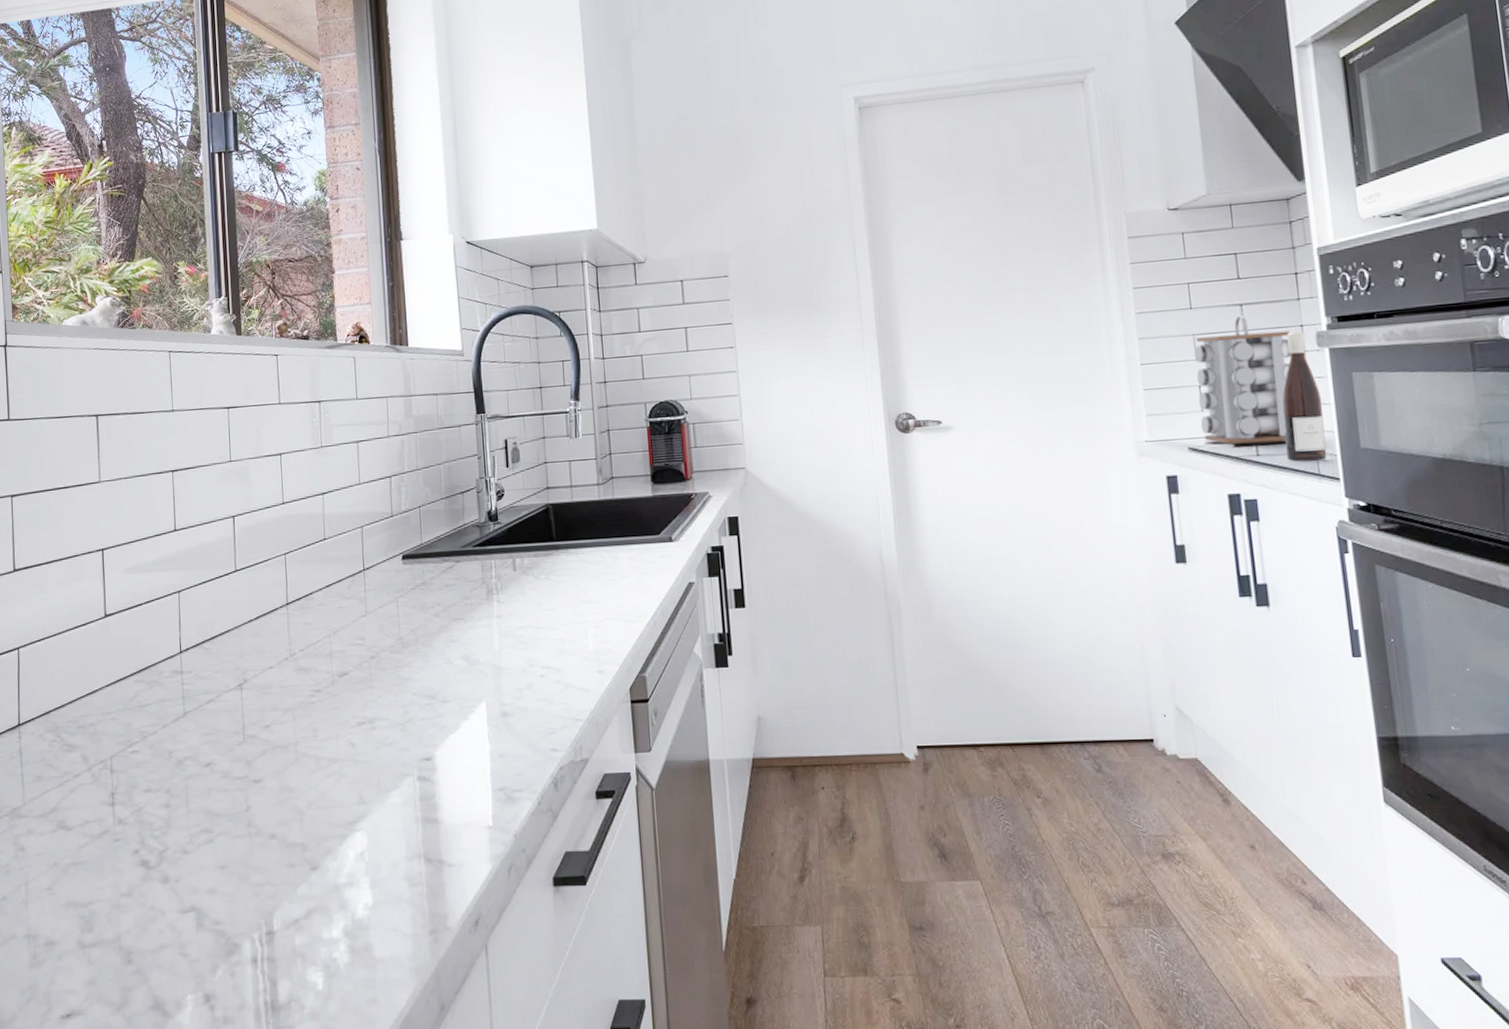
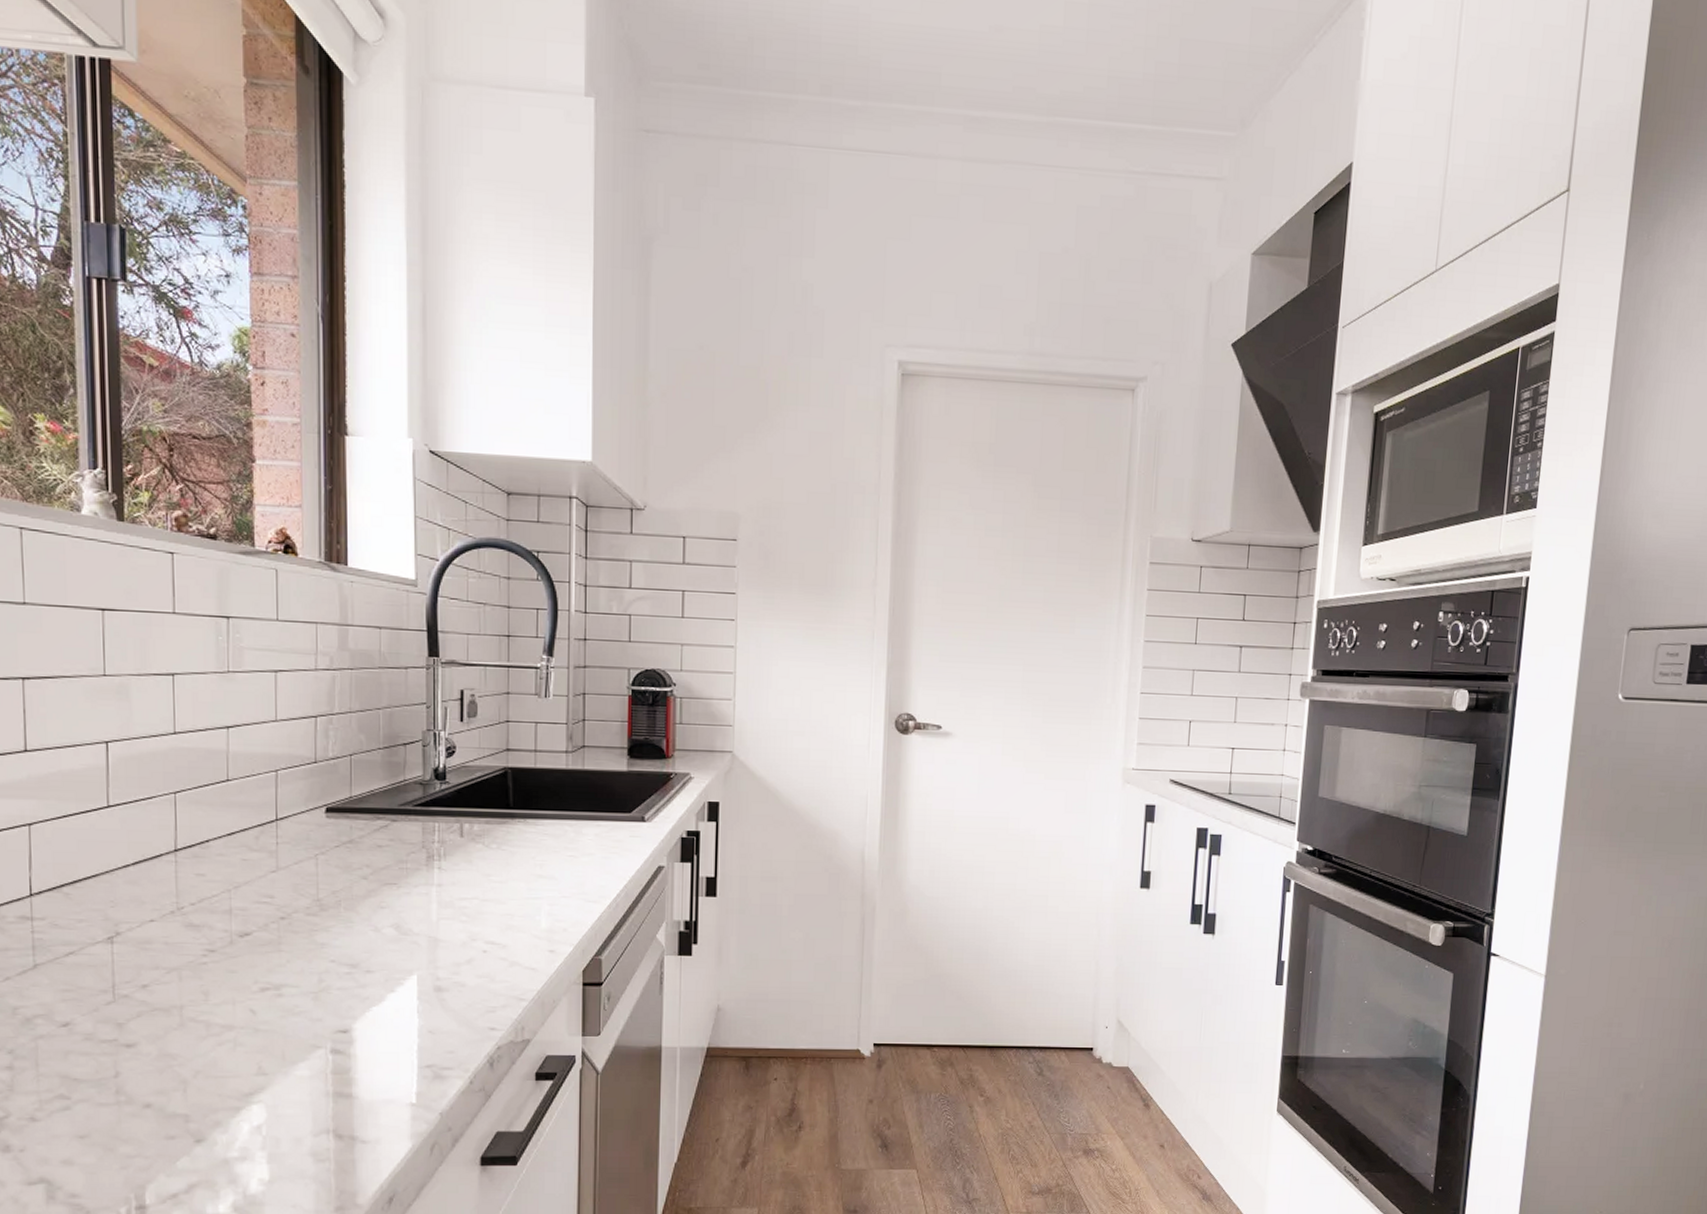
spice rack: present [1195,315,1291,446] -> none [1184,656,1279,784]
bottle: present [1282,331,1328,463] -> none [1255,679,1295,806]

